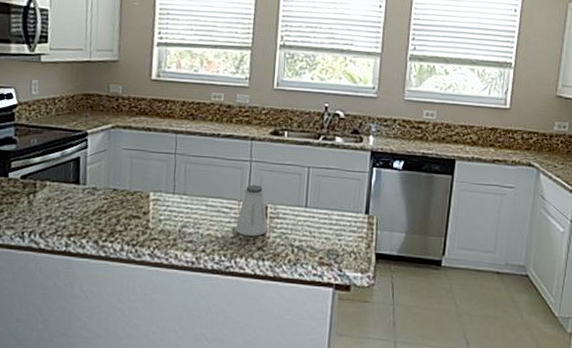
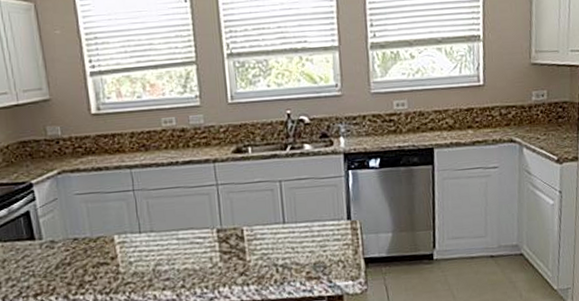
saltshaker: present [235,184,268,236] -> none [212,208,247,264]

